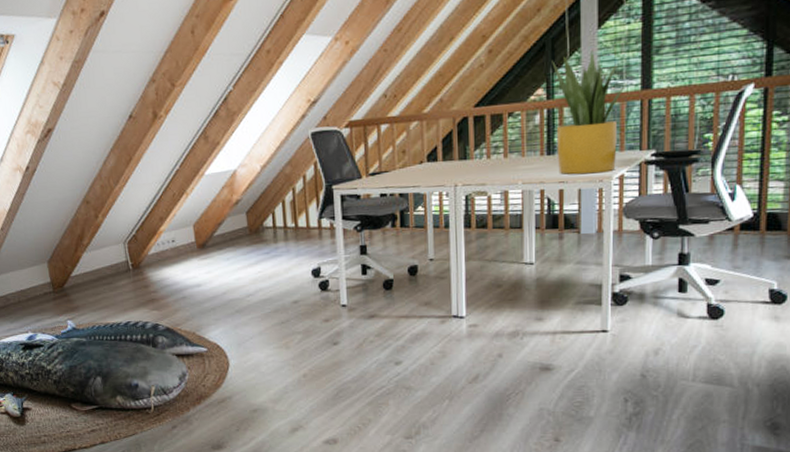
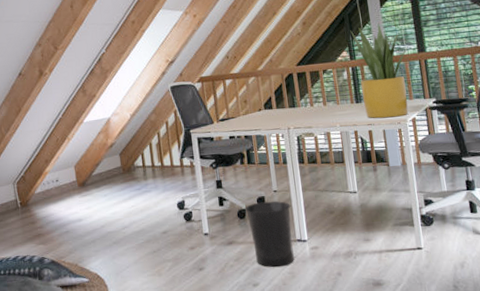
waste bin: none [392,271,449,345] -> present [245,201,294,267]

